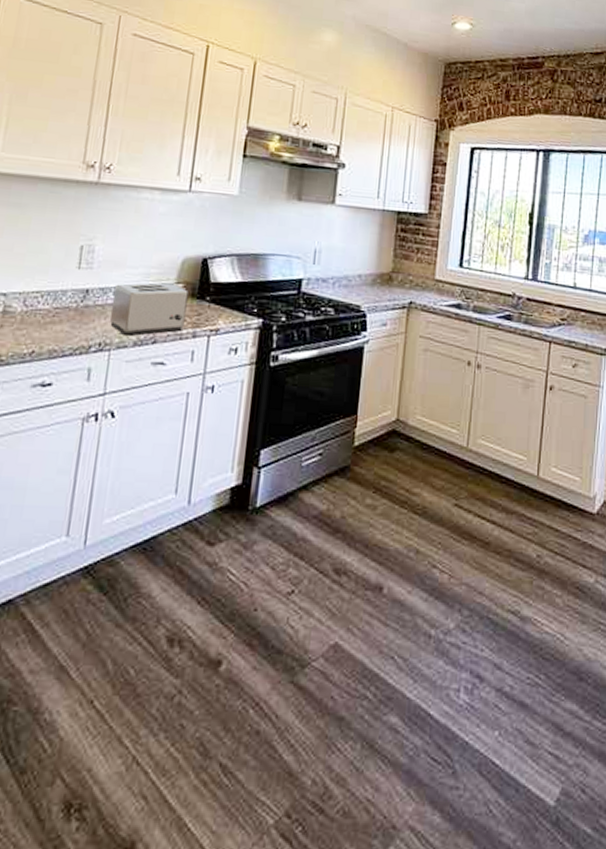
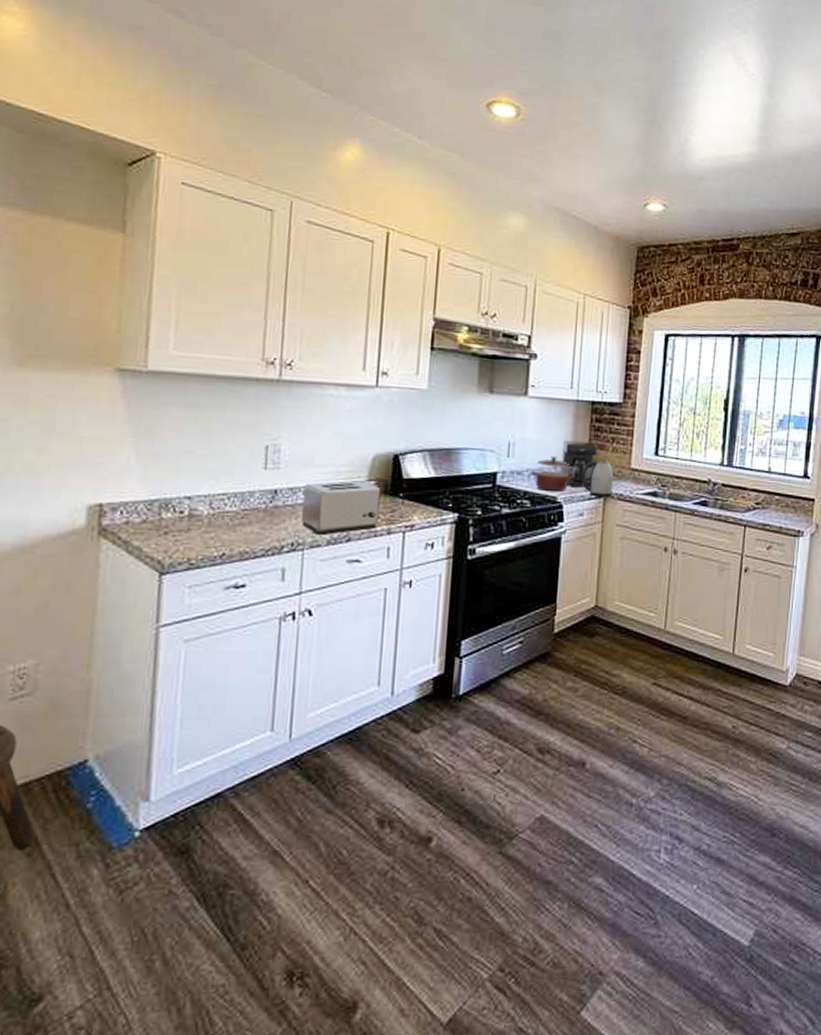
saucepan: none [335,264,379,300] -> present [530,455,574,491]
coffee maker: none [364,249,402,298] -> present [560,440,598,488]
kettle: none [385,269,419,308] -> present [581,459,615,498]

